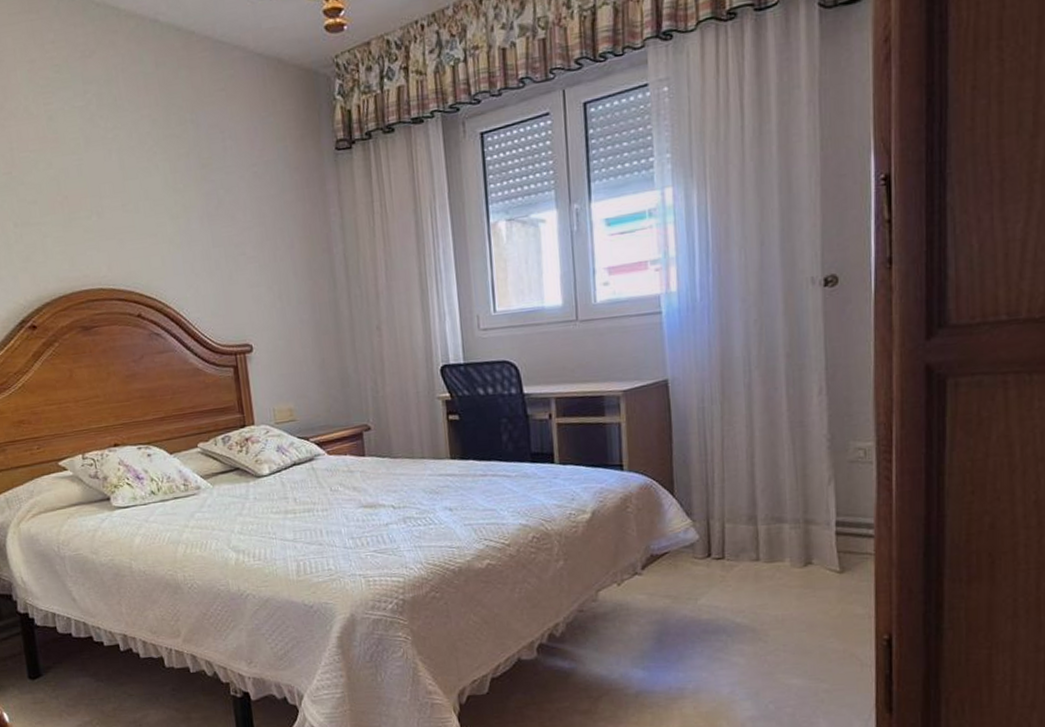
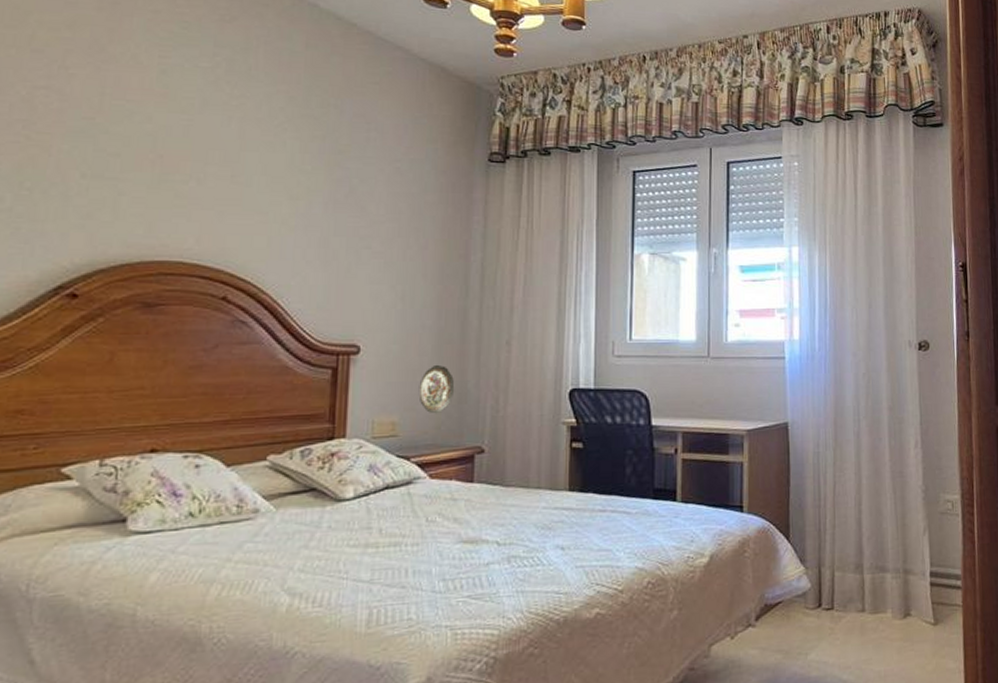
decorative plate: none [306,354,338,399] -> present [418,364,455,414]

